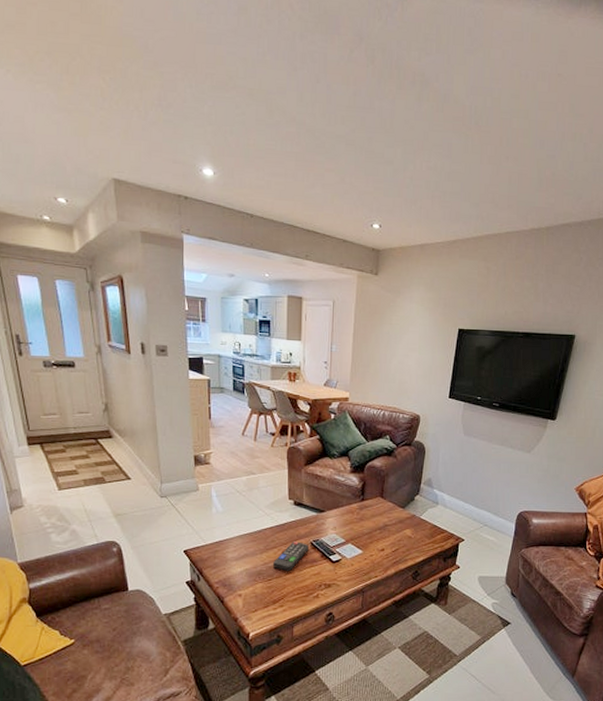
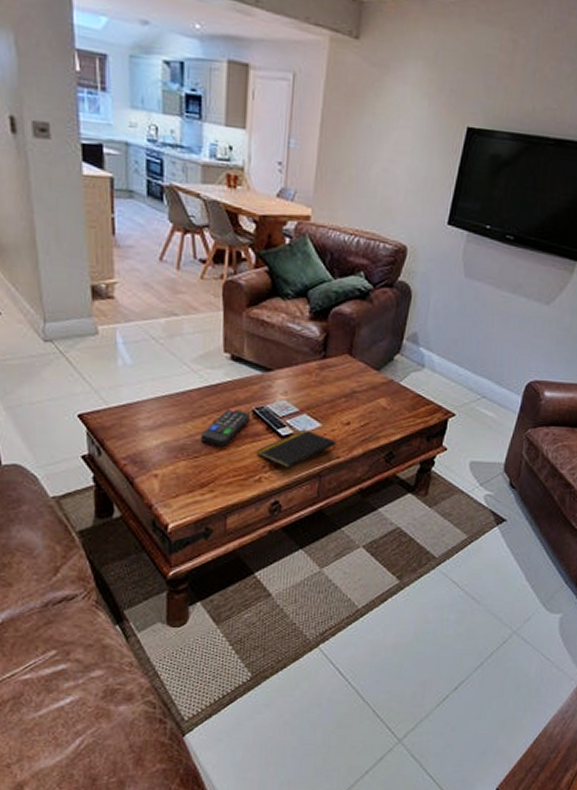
notepad: none [314,555,374,587] -> present [256,429,336,469]

